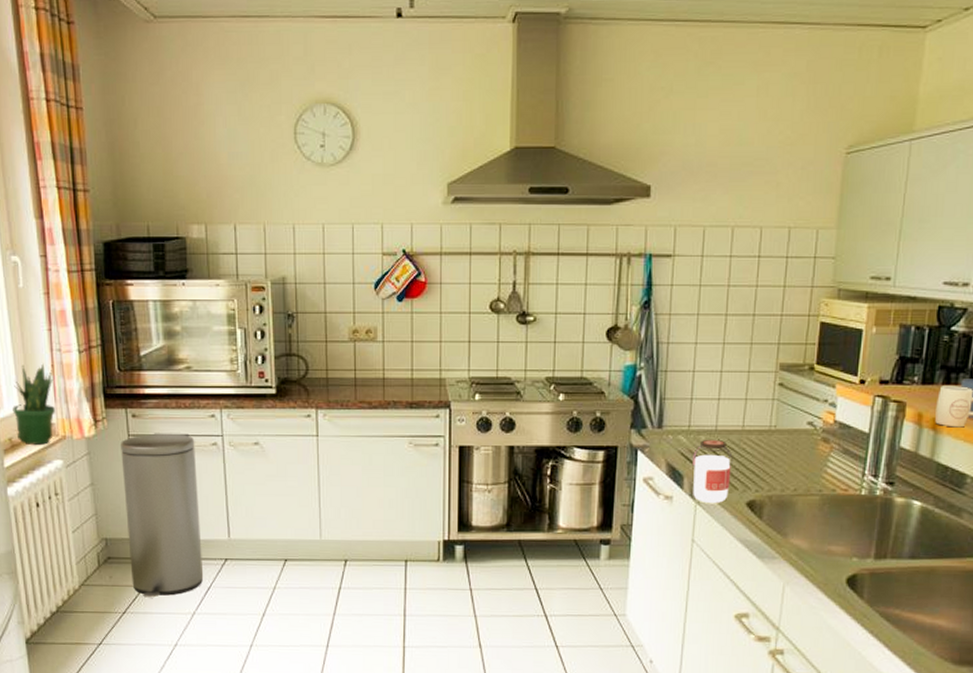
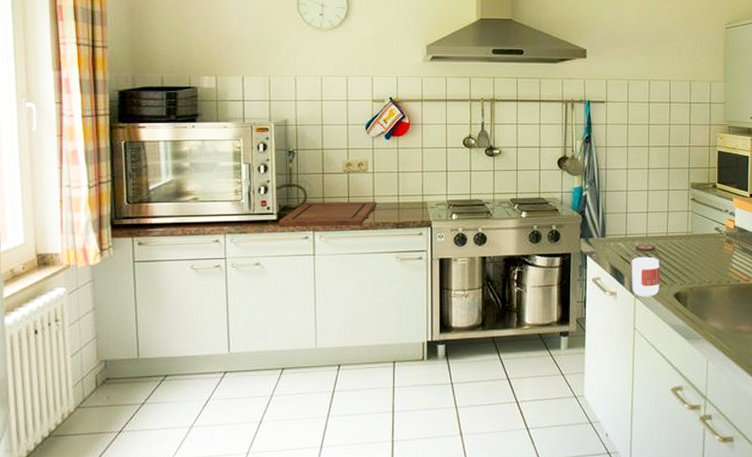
planter: present [12,363,56,445] -> none [16,198,62,275]
pedal bin: present [120,433,204,598] -> none [124,258,203,415]
cutting board: none [278,375,387,404] -> present [278,201,377,227]

